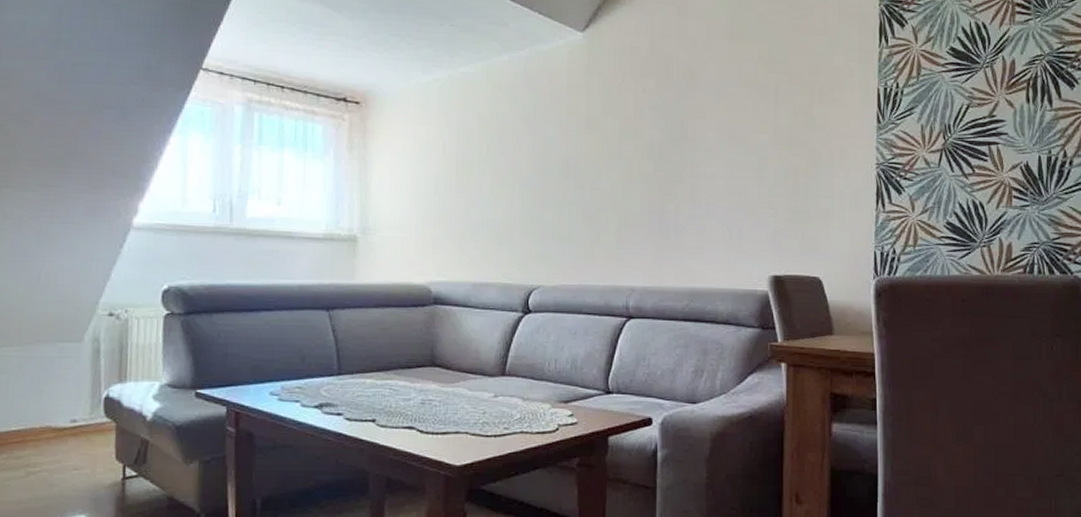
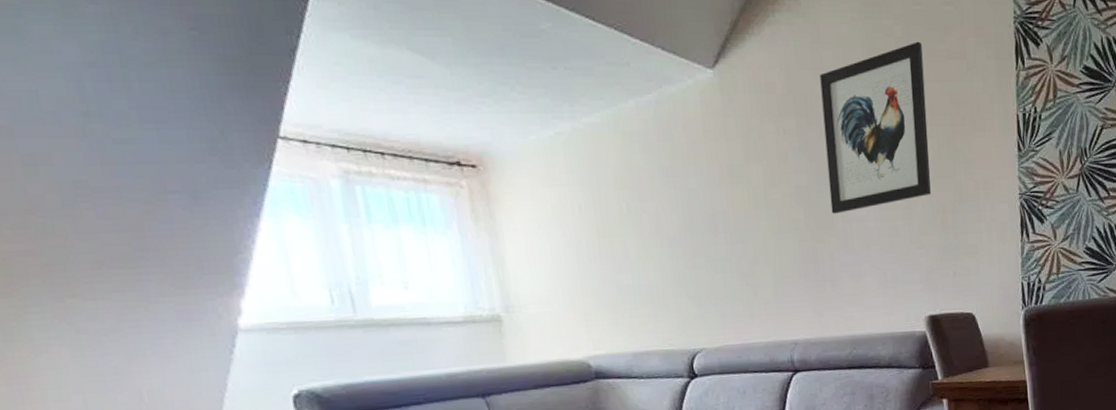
wall art: none [682,17,785,169] -> present [820,41,931,214]

